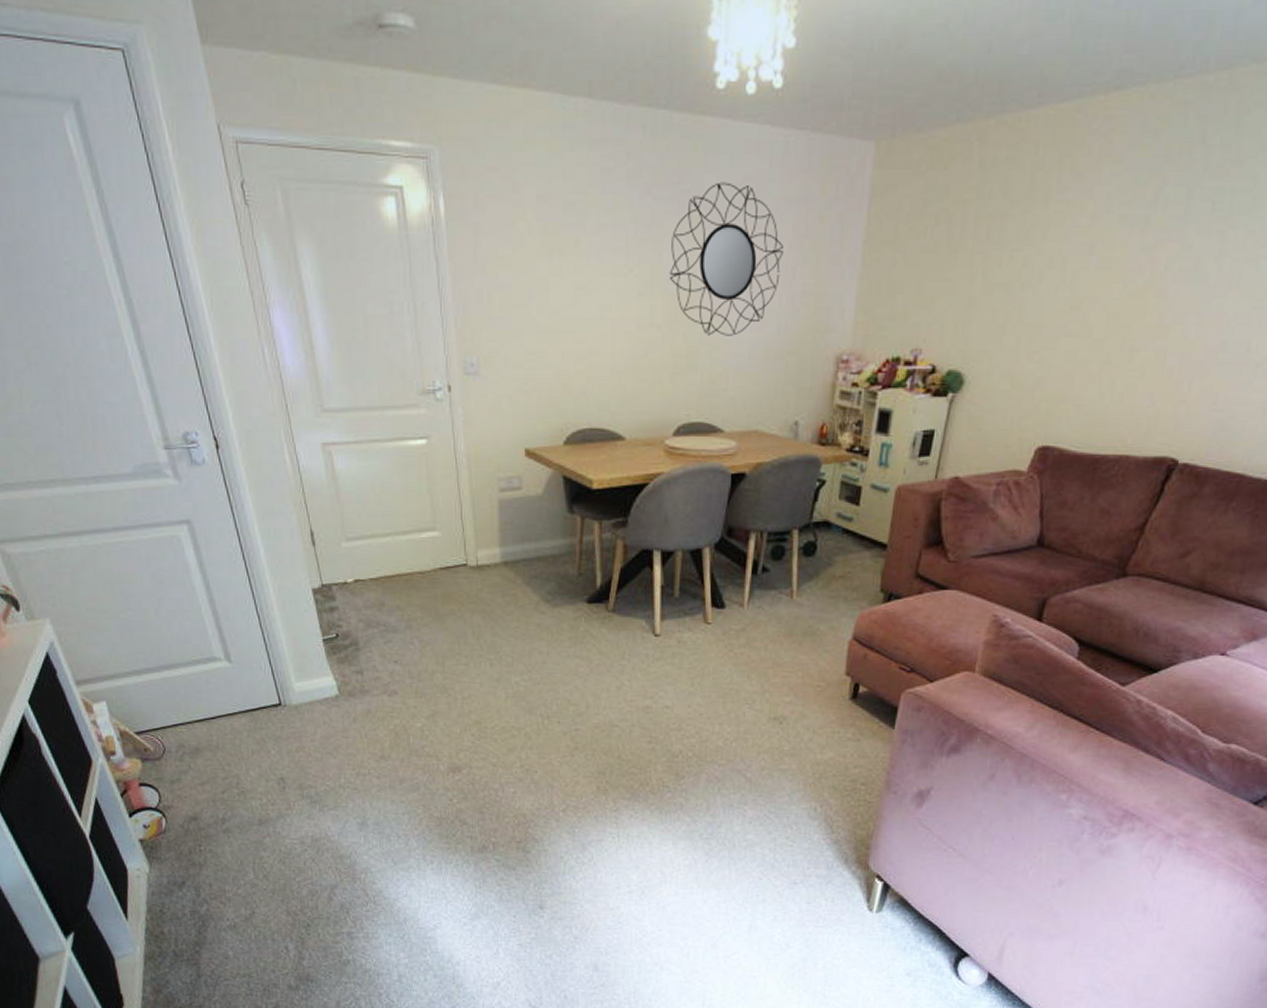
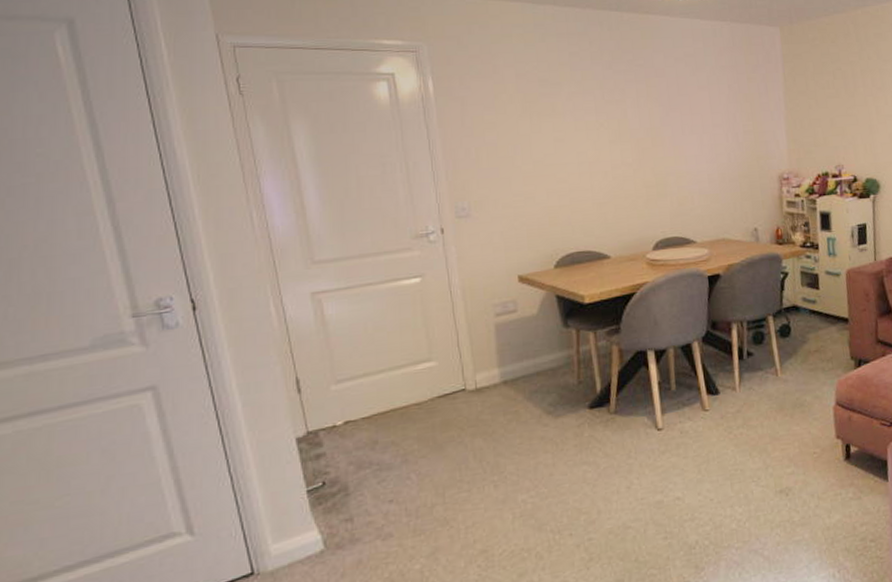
home mirror: present [669,182,783,336] -> none [632,58,724,169]

